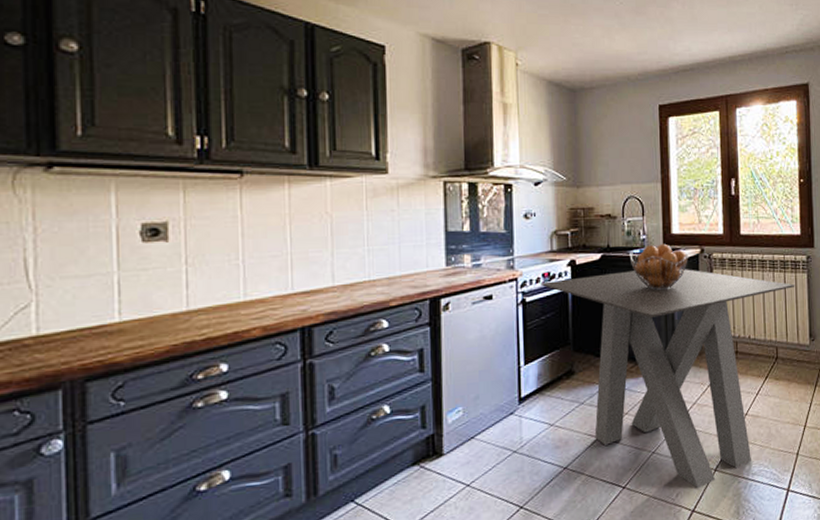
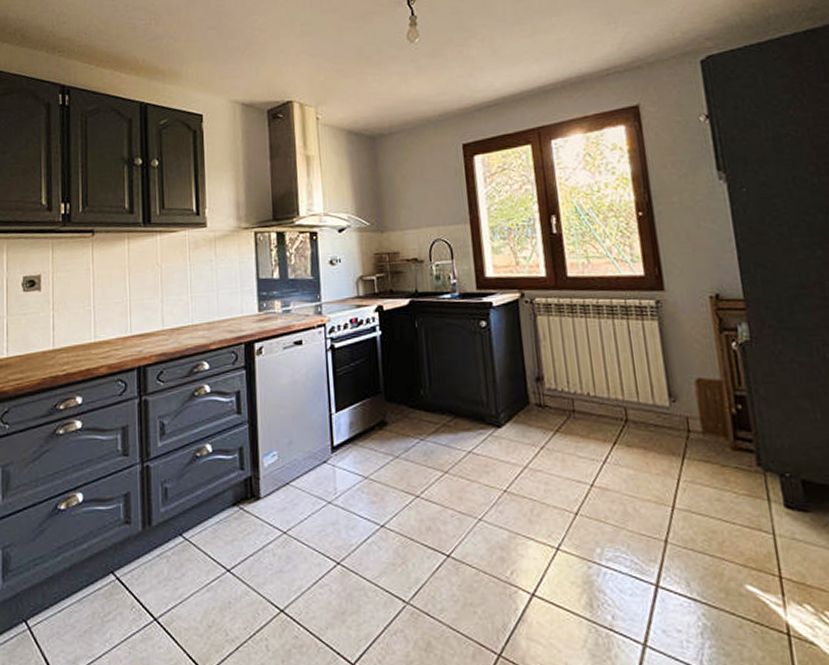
dining table: present [540,268,795,489] -> none [348,314,643,569]
fruit basket: present [629,243,688,291] -> none [439,287,507,339]

